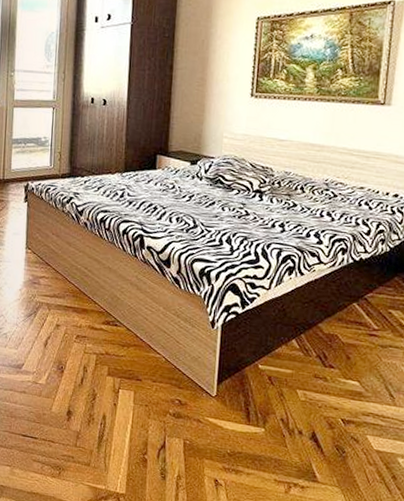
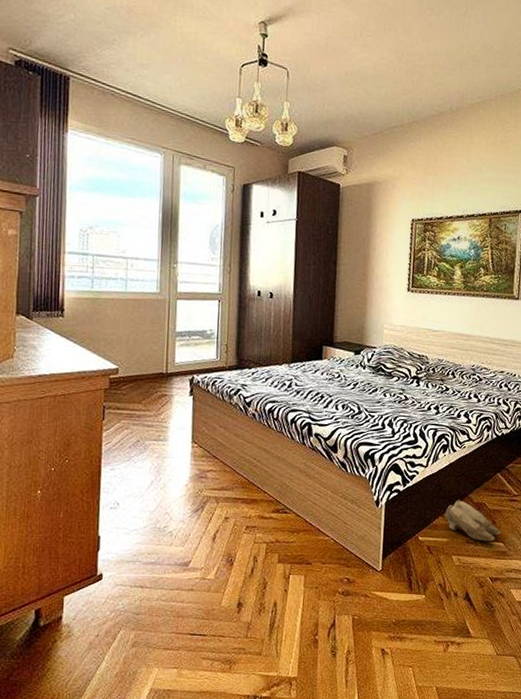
slippers: none [289,328,357,379] -> present [445,499,501,541]

